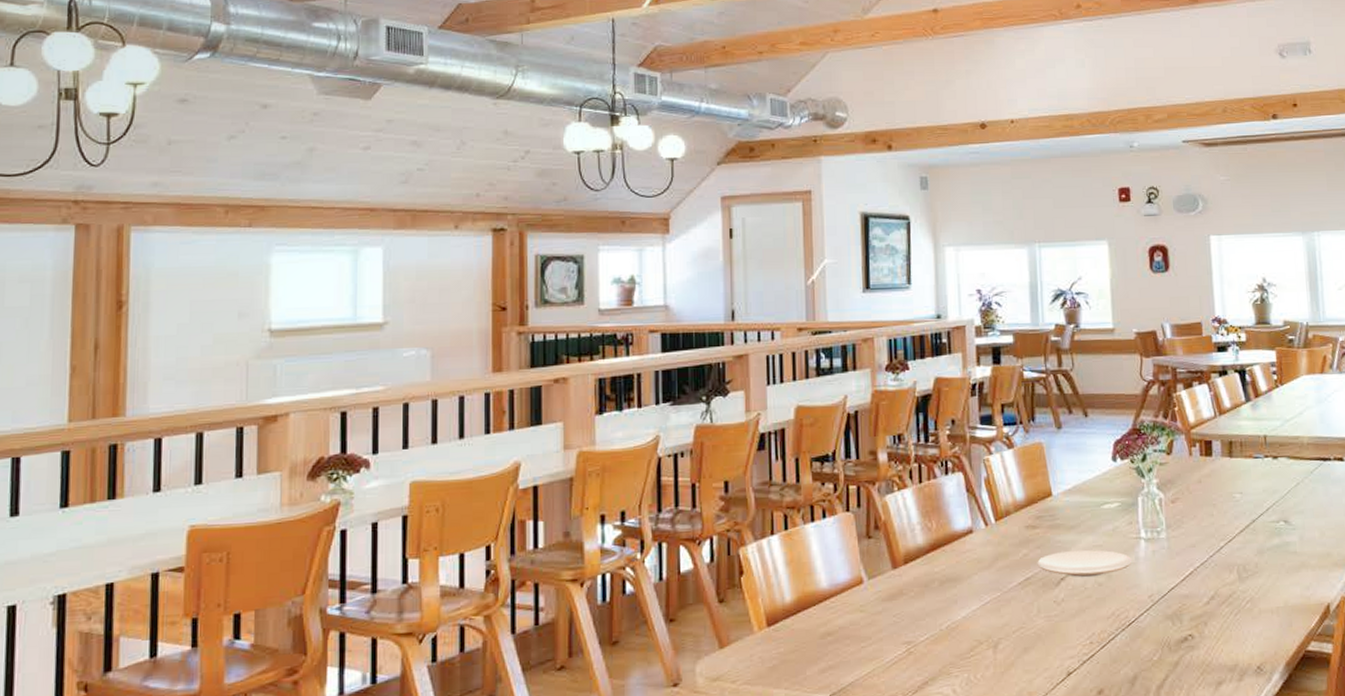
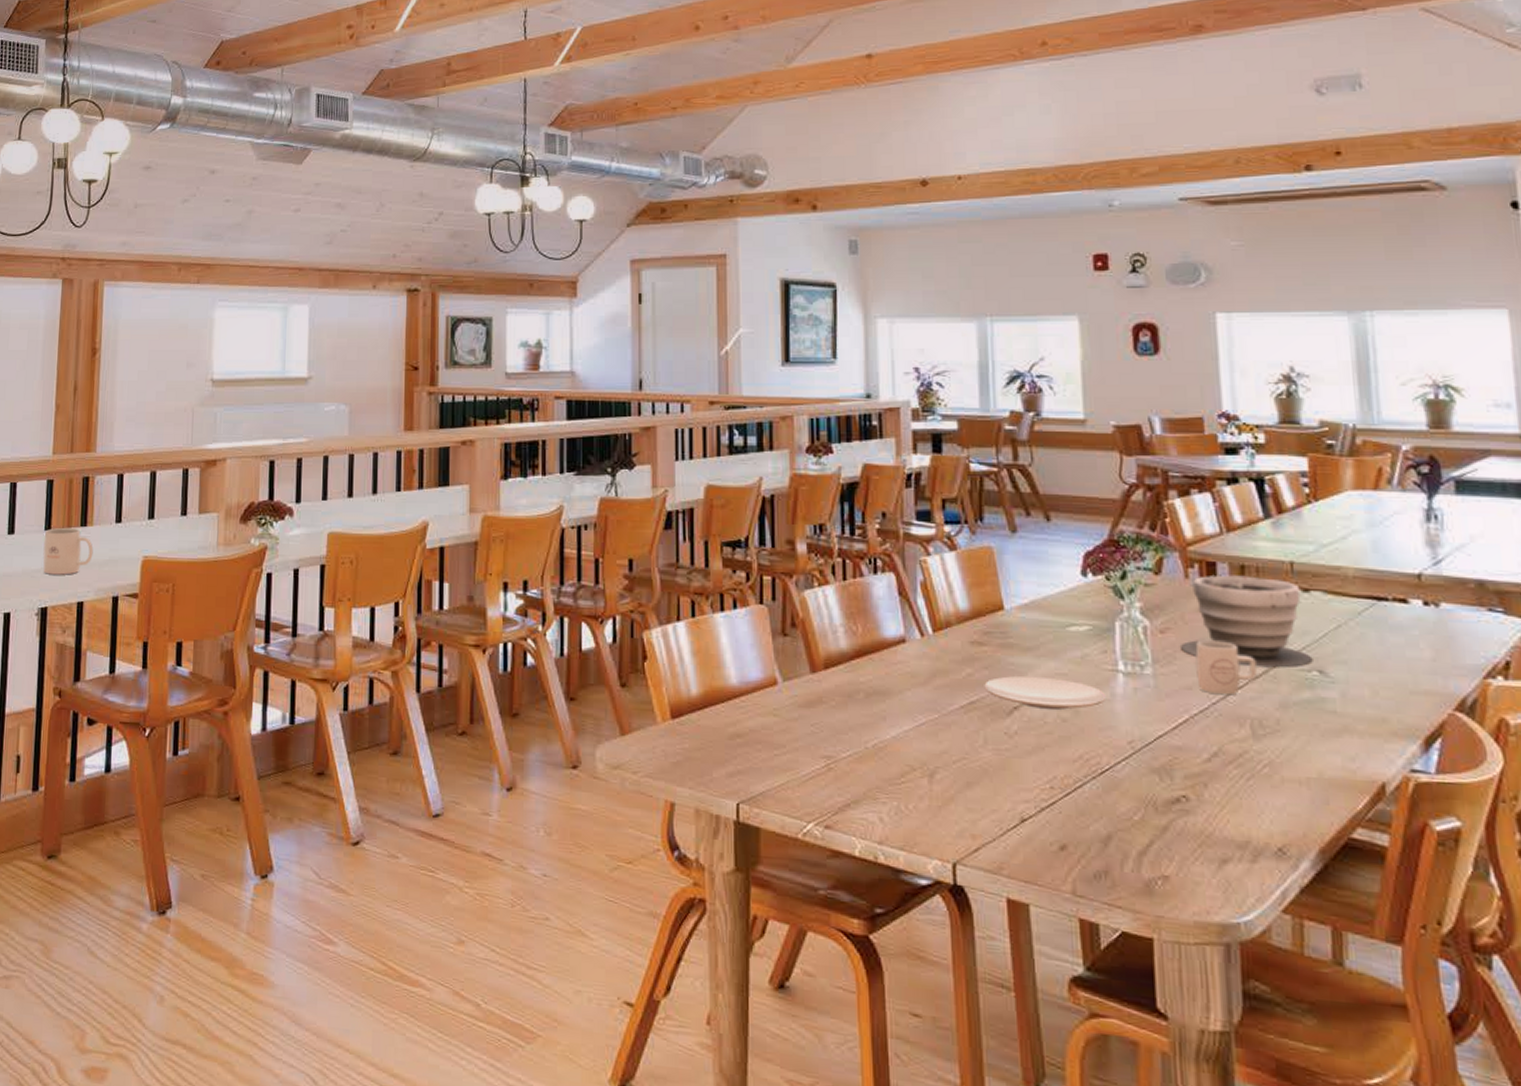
mug: none [58,503,125,557] -> present [43,528,93,575]
planter: none [1187,449,1280,523] -> present [1181,575,1313,668]
mug: none [1197,504,1241,549] -> present [1195,640,1257,696]

